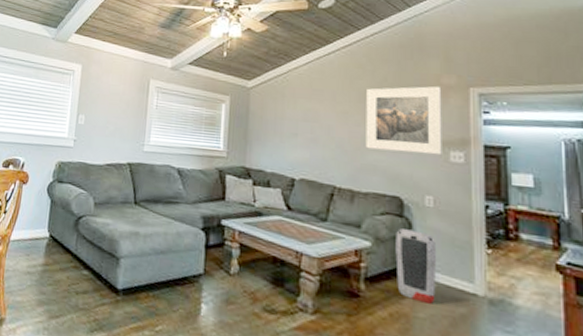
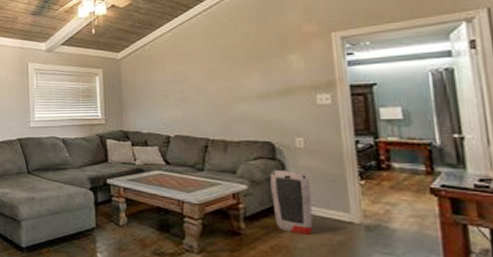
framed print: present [365,86,442,156] -> none [230,34,309,101]

